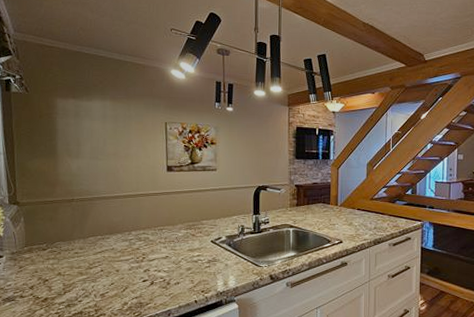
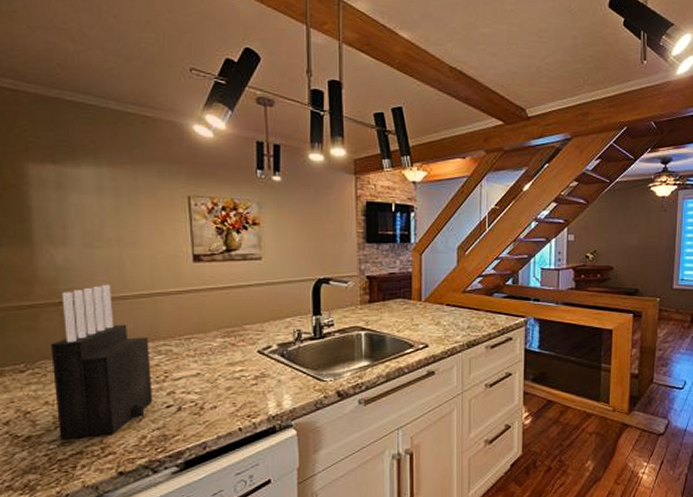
knife block: none [64,187,134,302] -> present [51,284,153,439]

